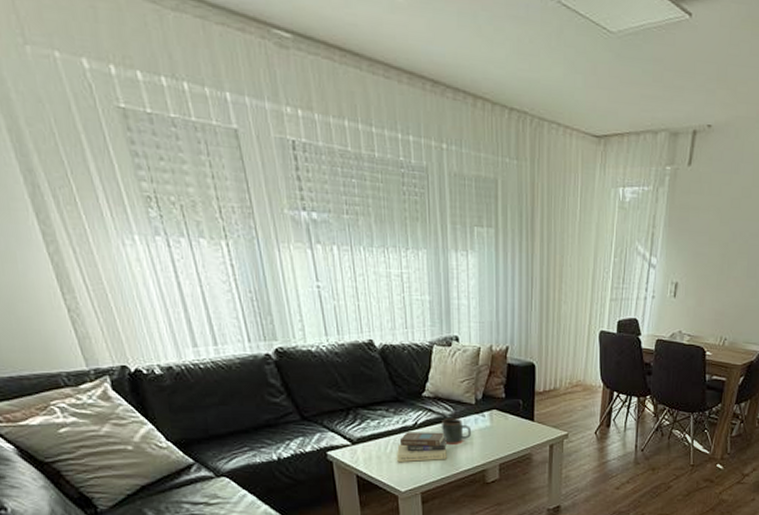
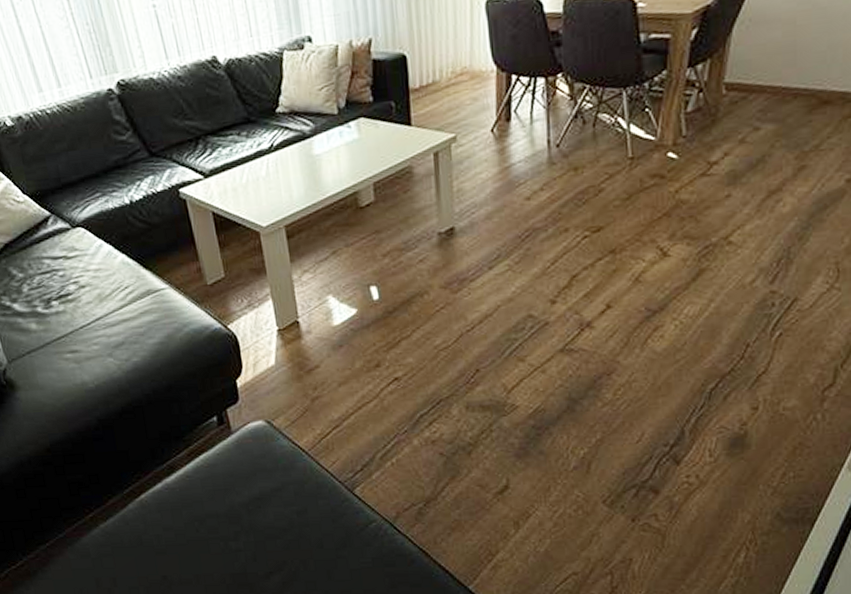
books: present [397,432,447,463] -> none [253,152,311,194]
mug: present [442,419,472,444] -> none [301,134,338,166]

